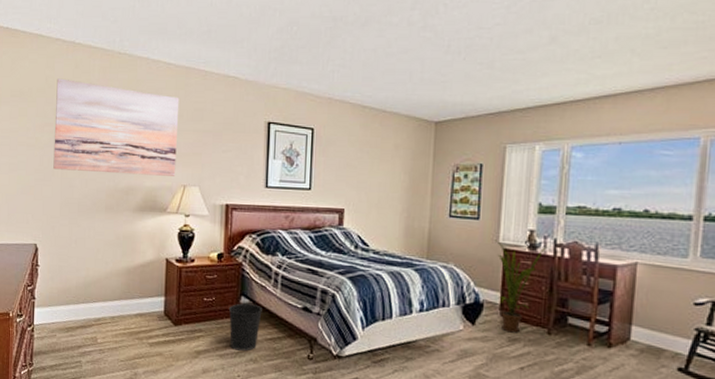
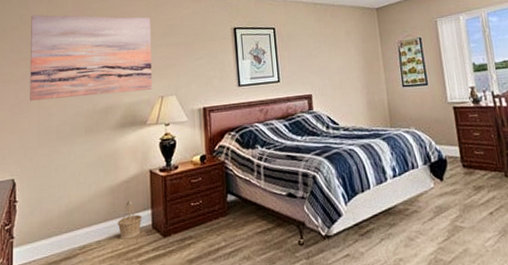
basket: none [131,284,156,320] -> present [117,200,142,240]
wastebasket: present [229,303,262,351] -> none [217,200,249,251]
house plant: present [494,239,546,333] -> none [443,99,487,182]

